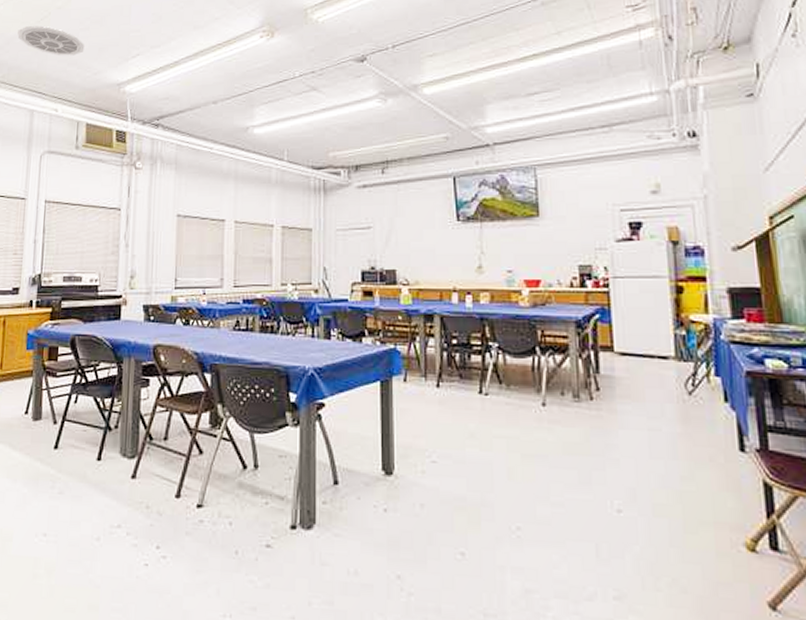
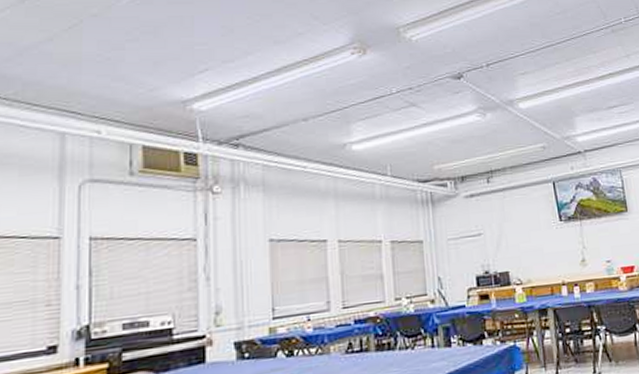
ceiling vent: present [17,25,85,56] -> none [34,34,134,70]

